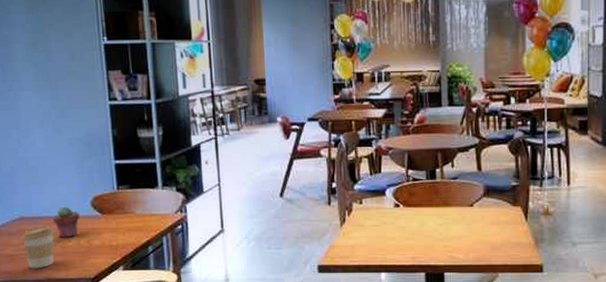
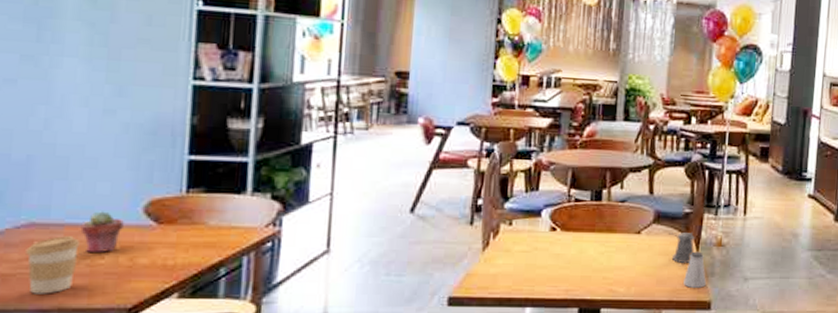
pepper shaker: none [499,204,523,232] -> present [669,232,695,264]
saltshaker: none [516,220,537,253] -> present [684,251,706,288]

